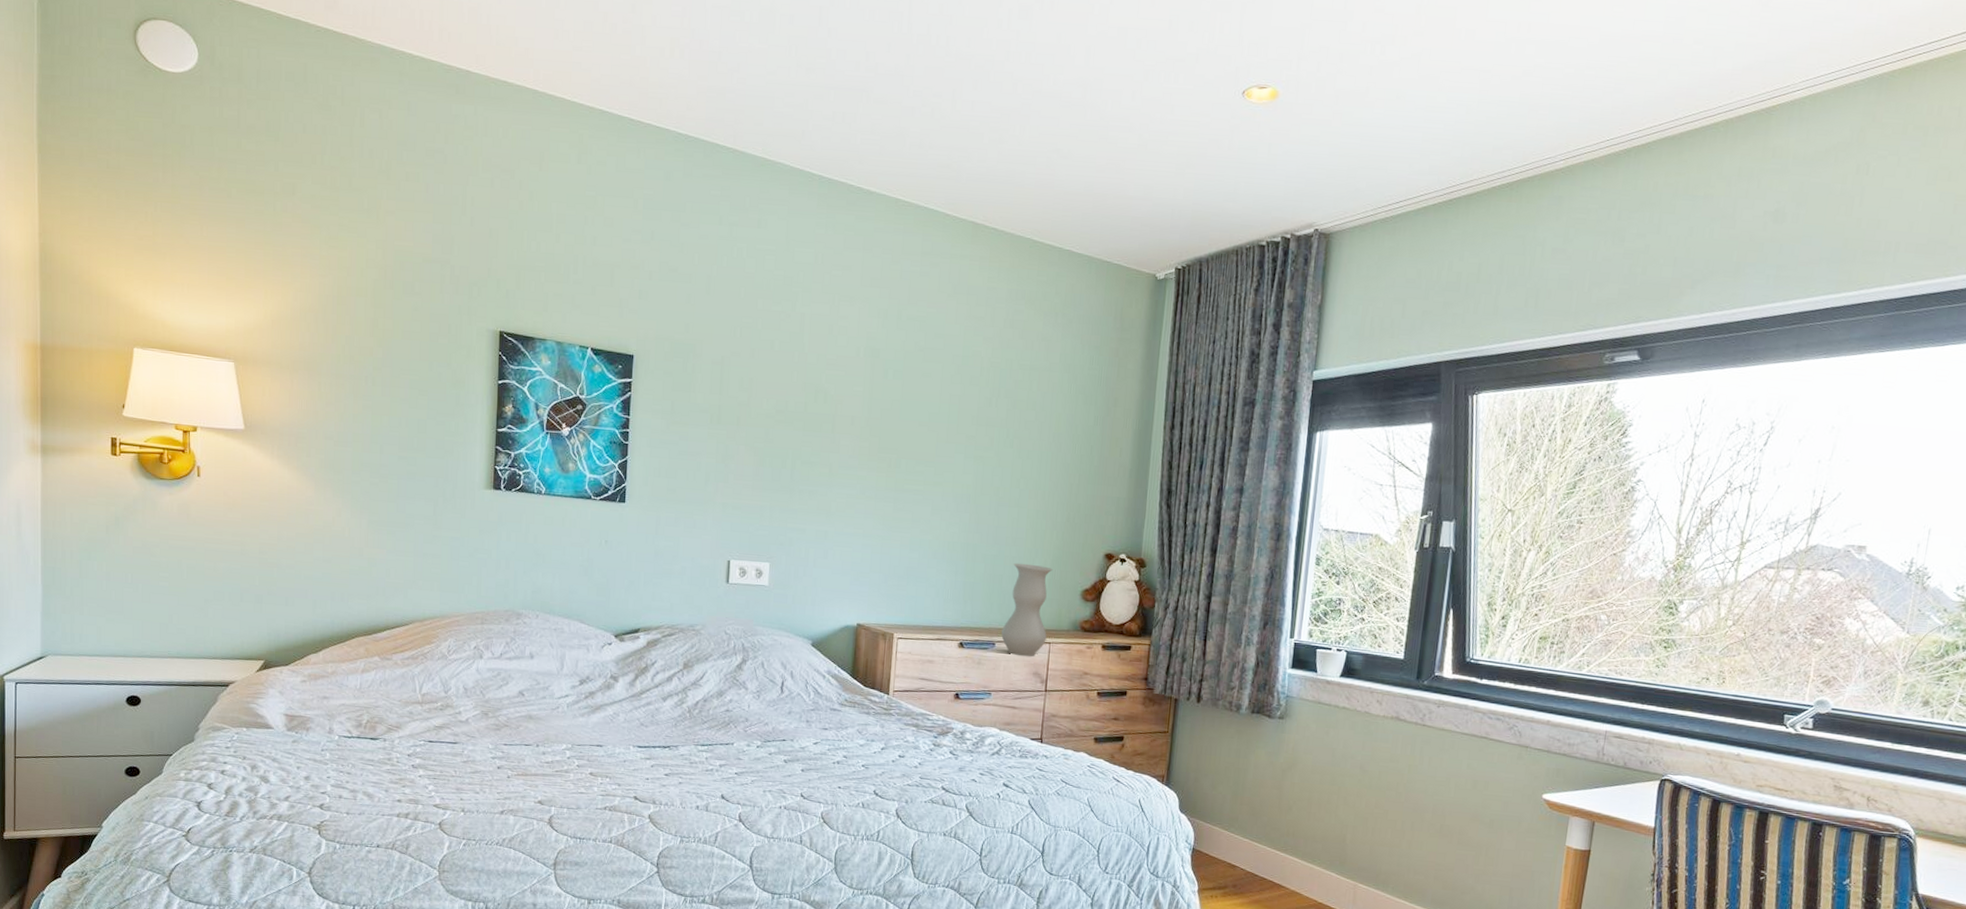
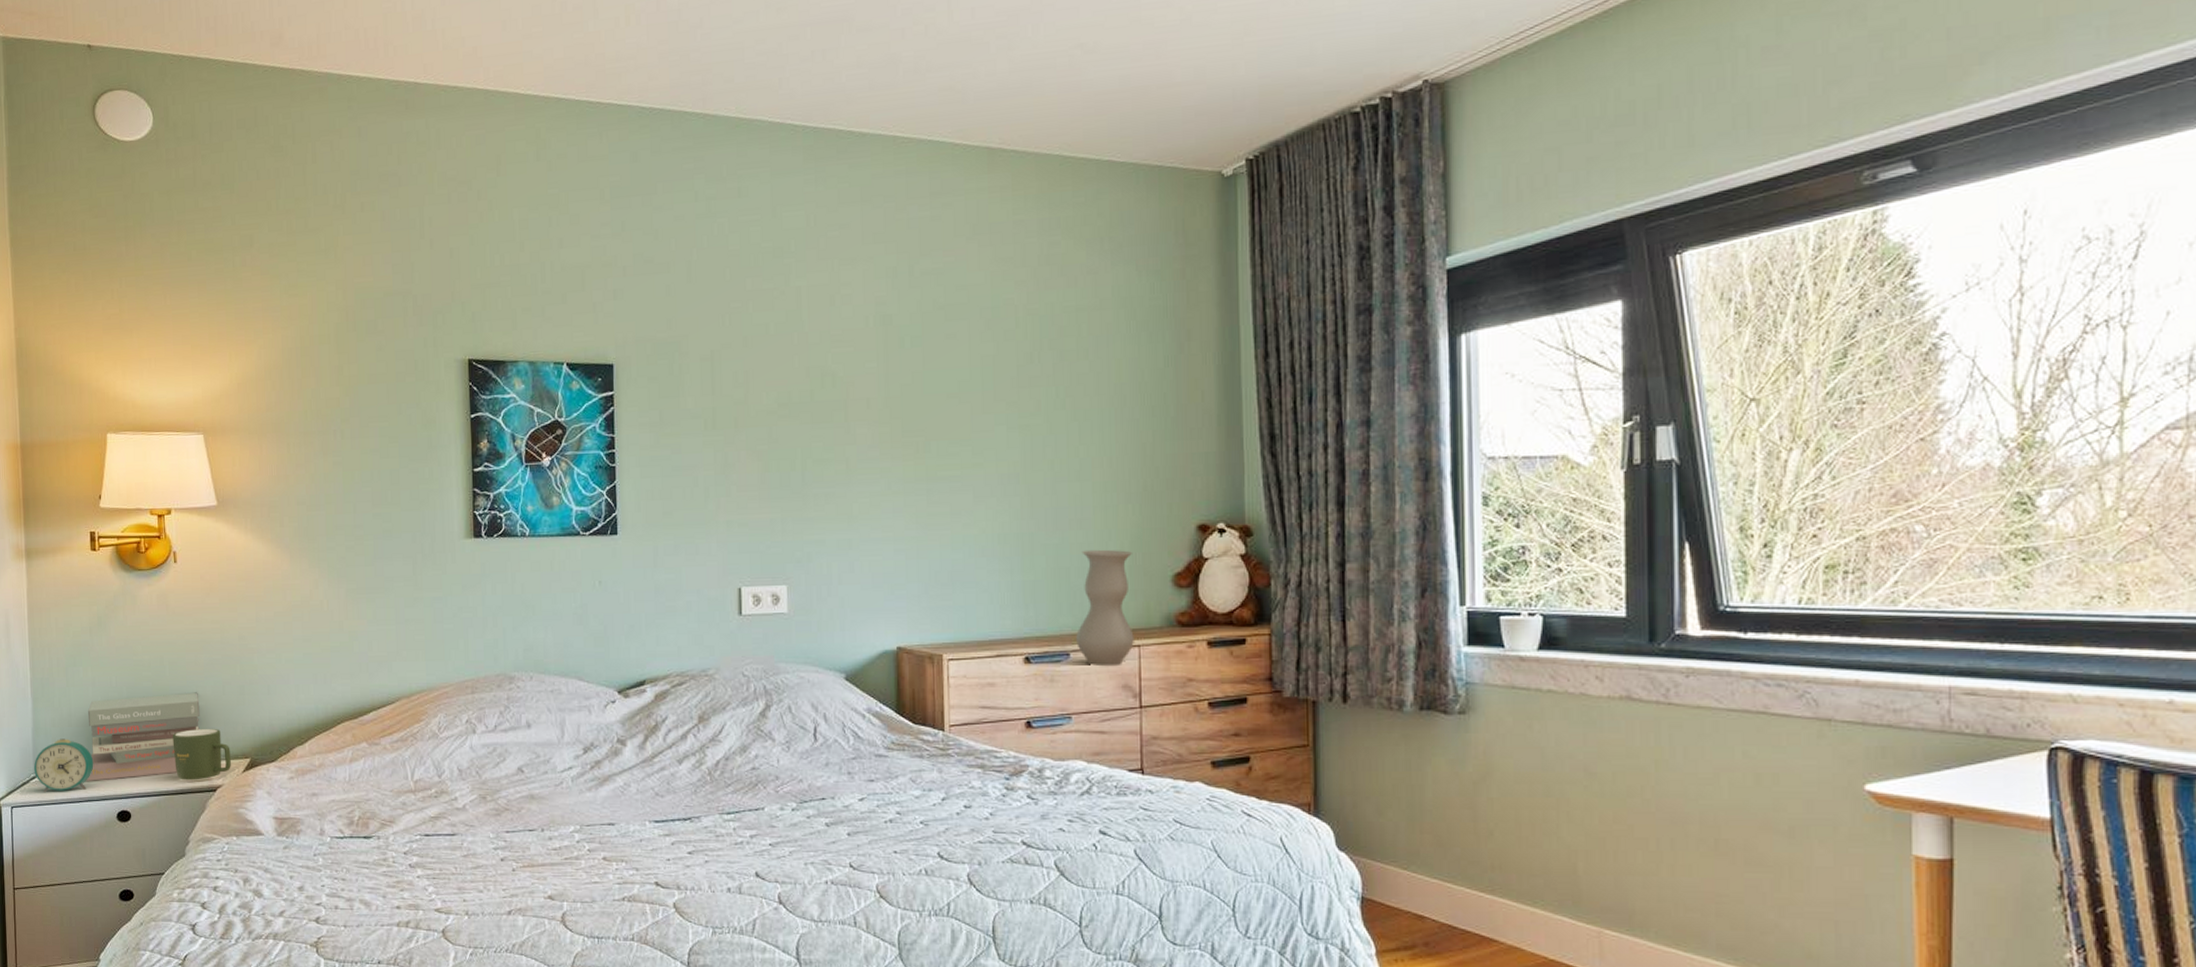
alarm clock: none [42,625,105,674] -> present [34,738,94,793]
books: none [96,593,216,667] -> present [86,692,200,781]
mug: none [187,629,245,677] -> present [172,728,231,782]

